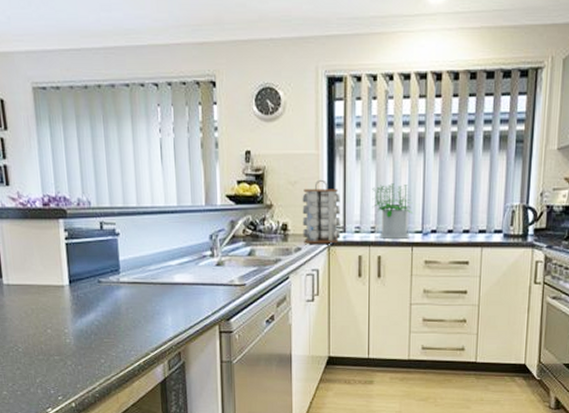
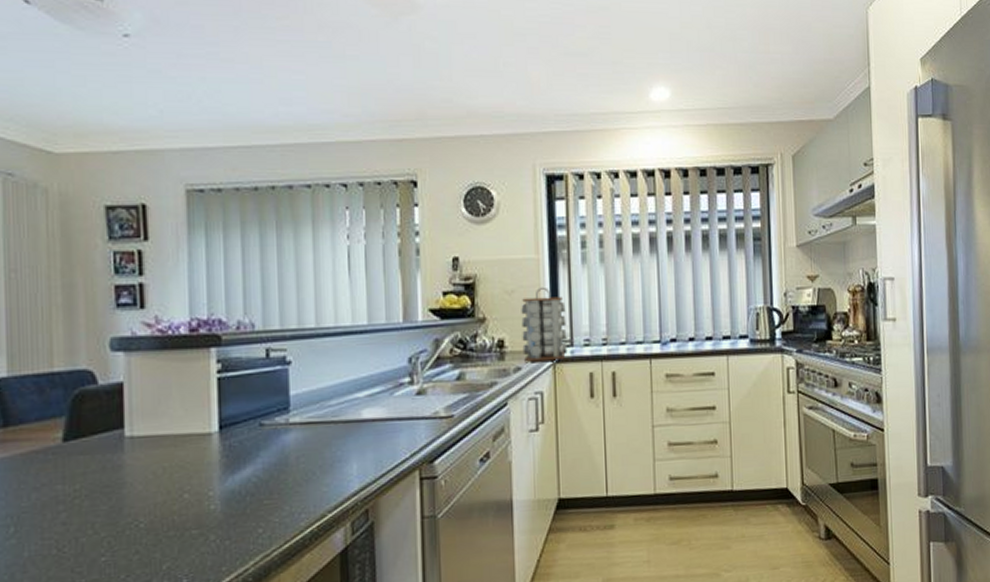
potted plant: present [372,183,413,239] -> none [602,288,648,352]

